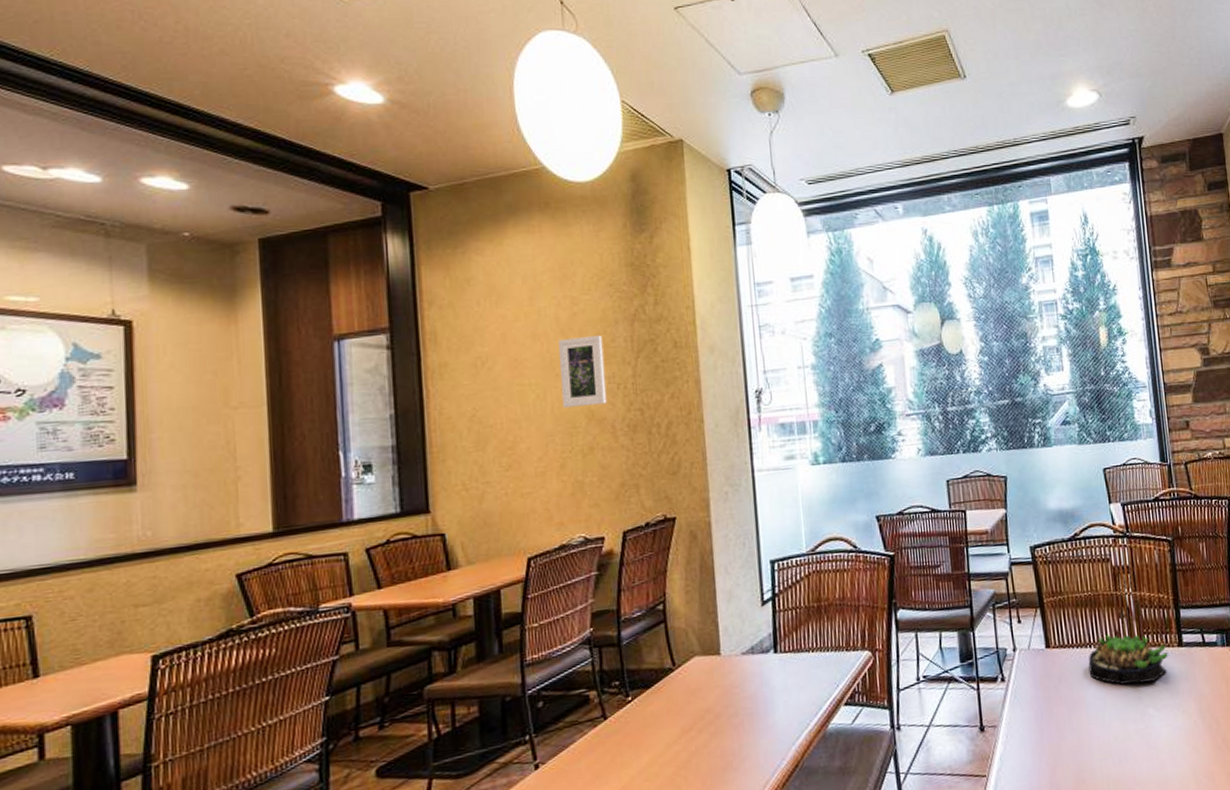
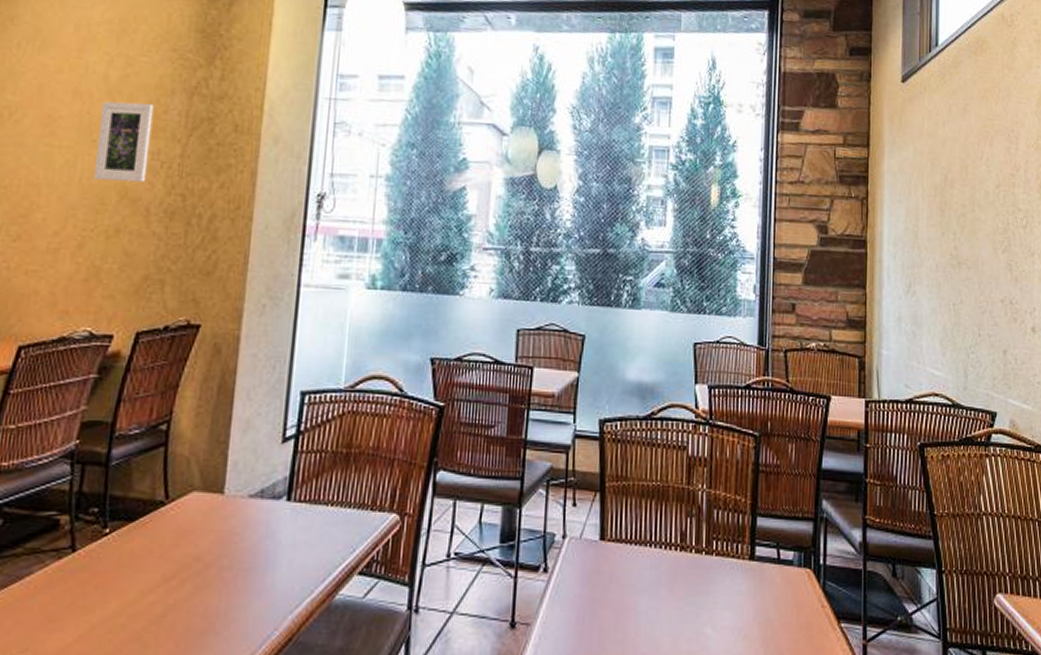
succulent plant: present [1088,634,1168,685] -> none [645,534,737,597]

